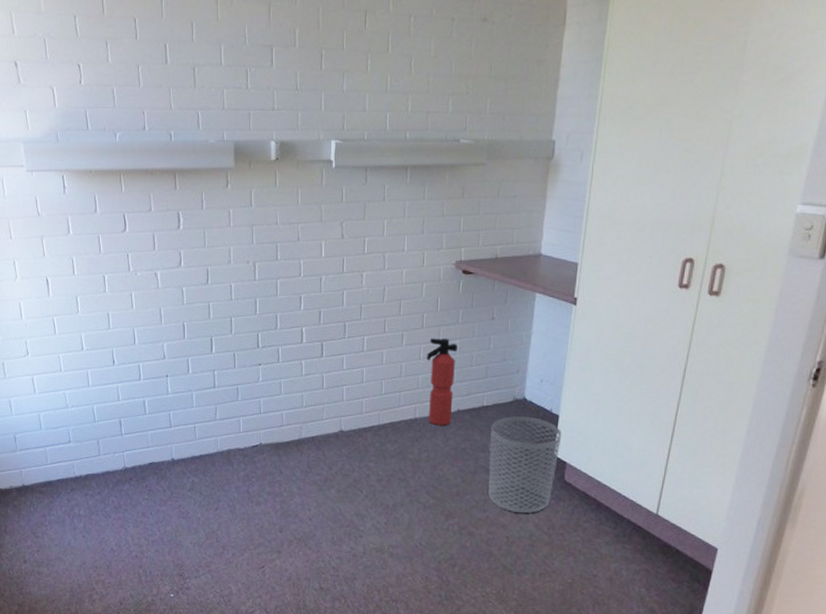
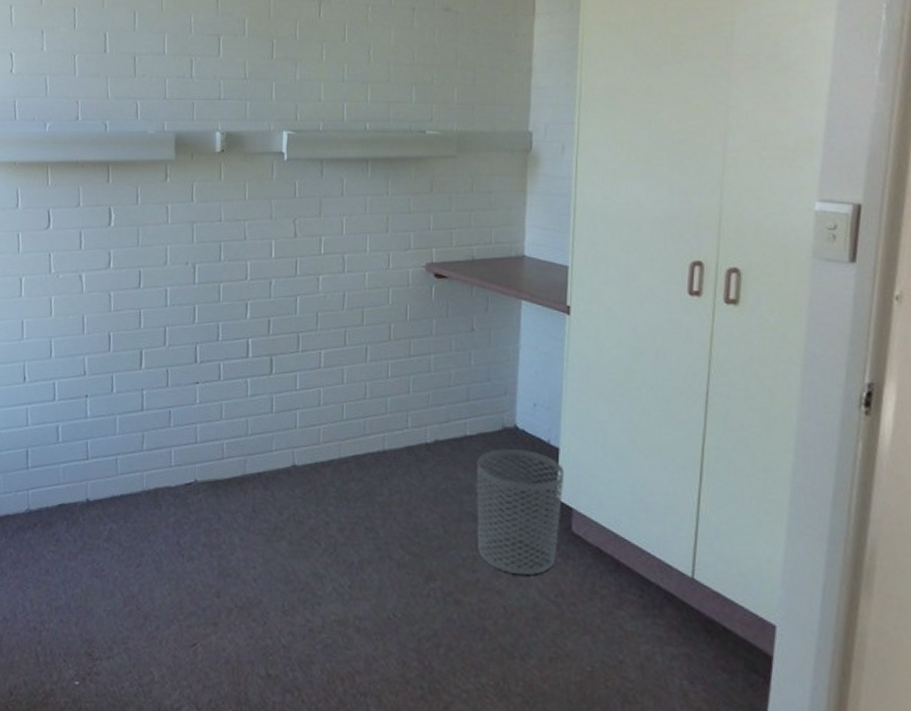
fire extinguisher: present [427,338,457,426] -> none [396,352,432,461]

